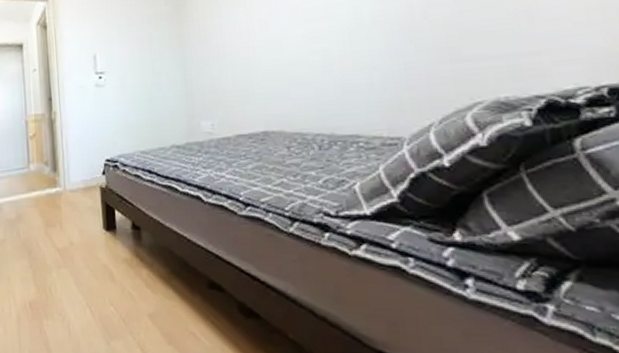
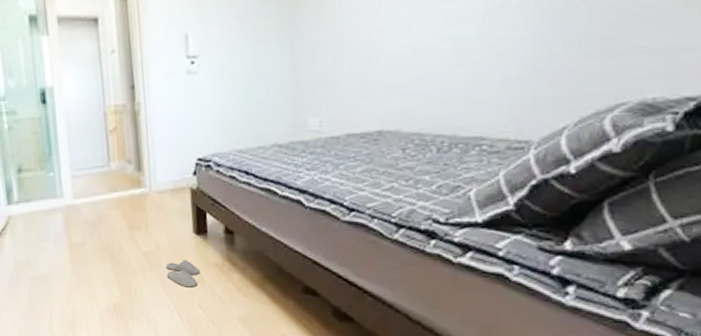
slippers: none [78,255,111,283] -> present [166,260,201,288]

